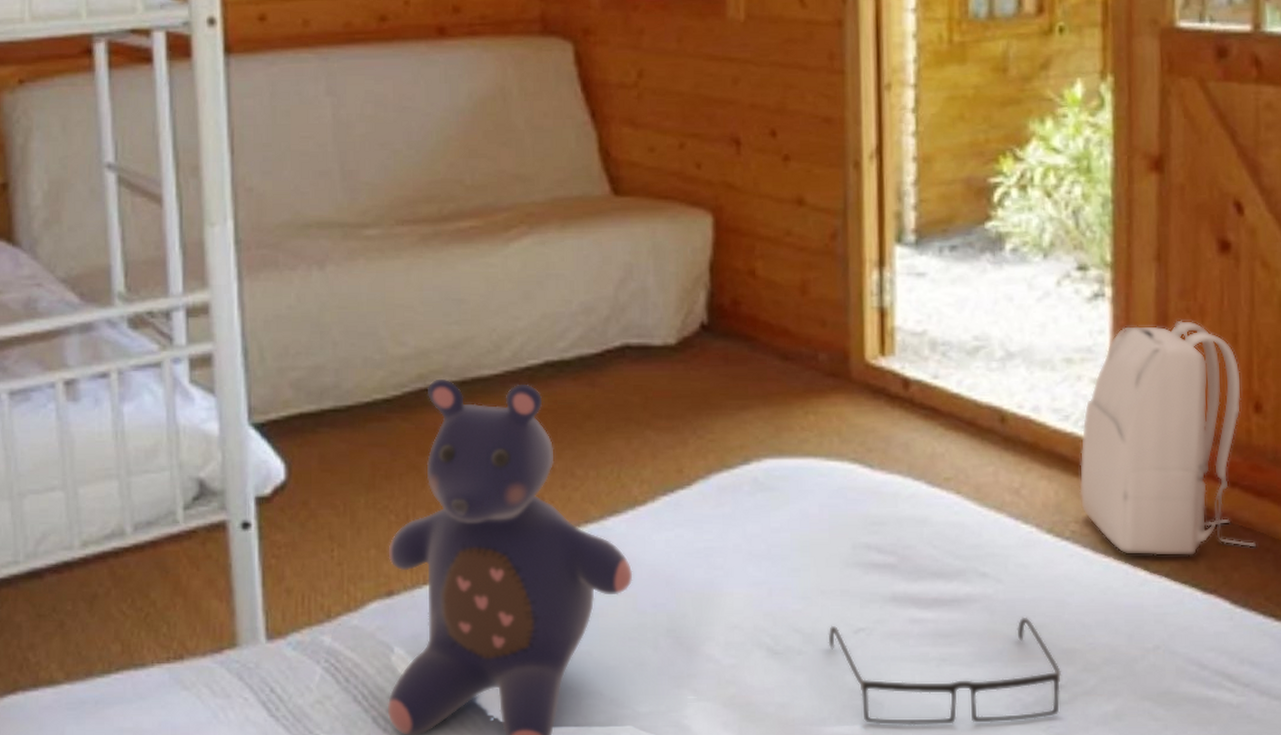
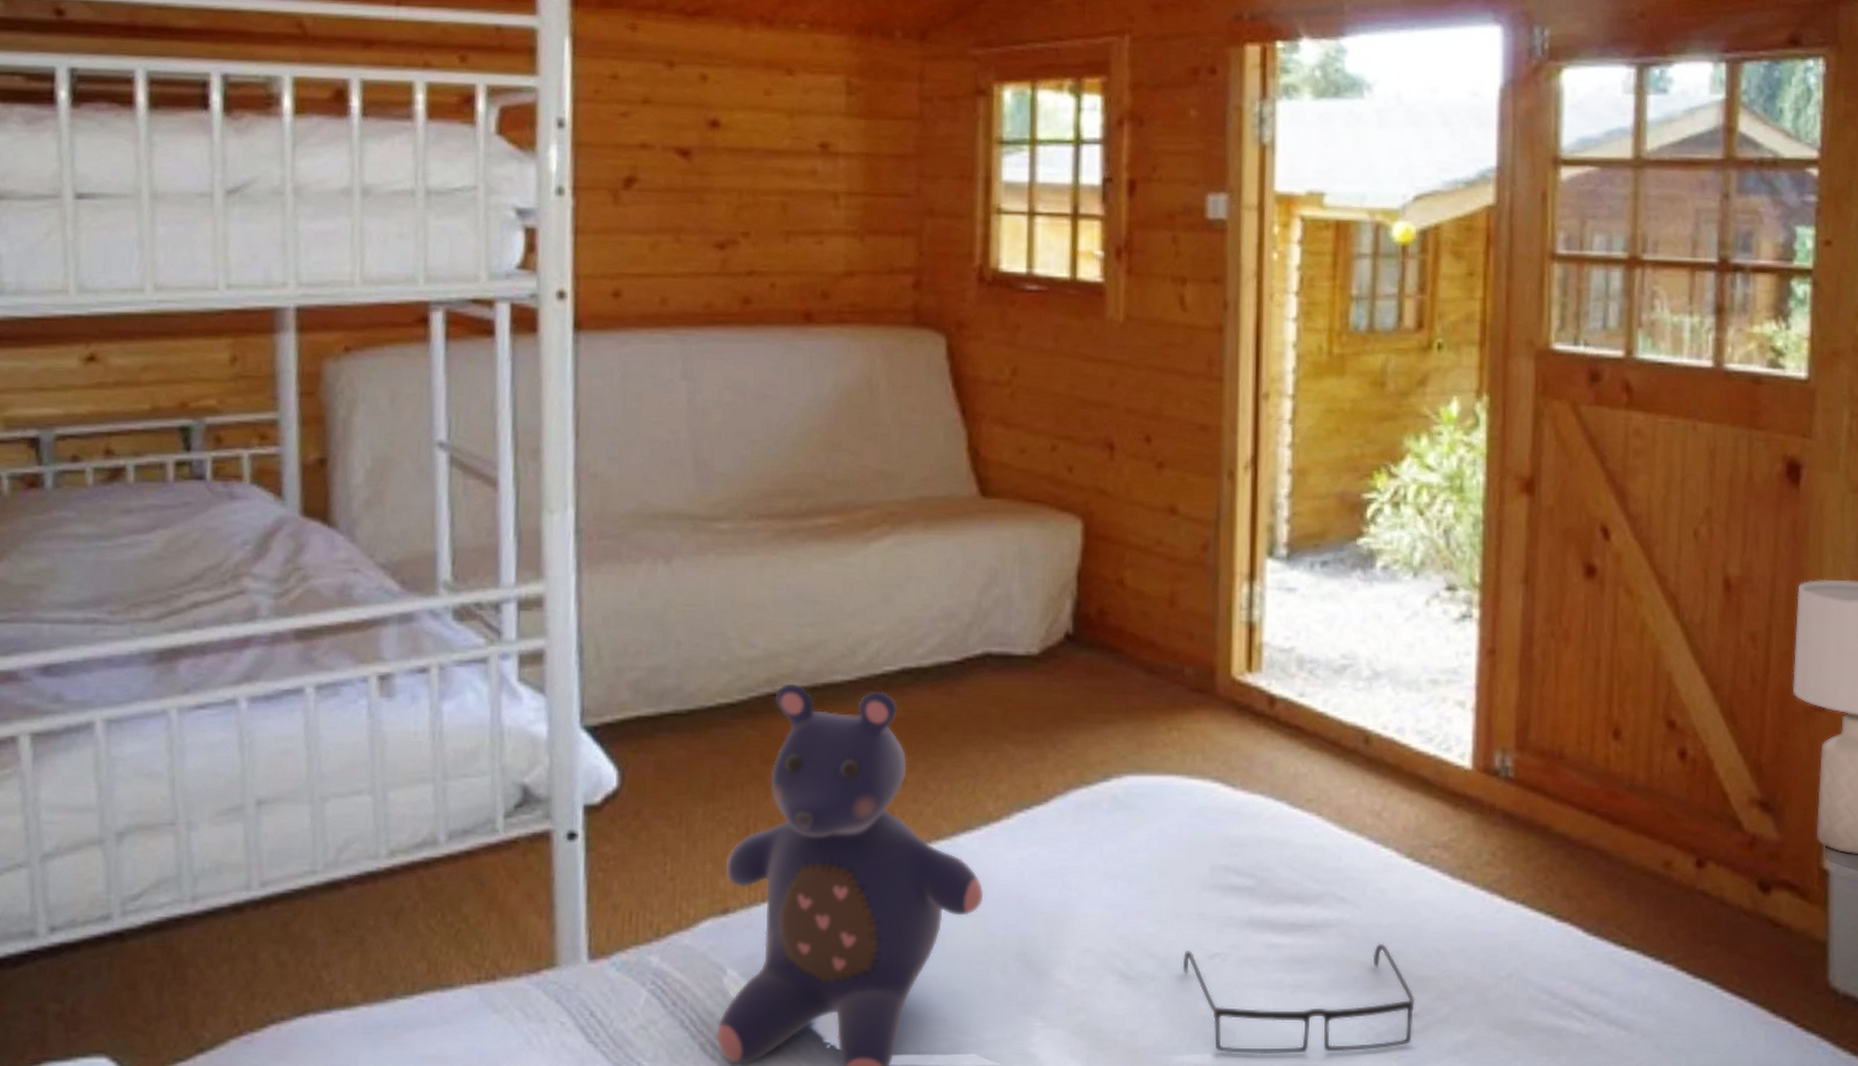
backpack: present [1079,320,1256,557] -> none [1440,644,1610,883]

